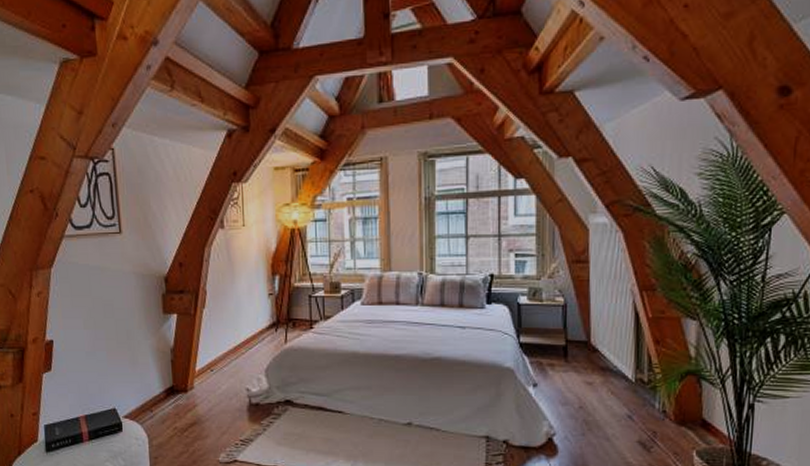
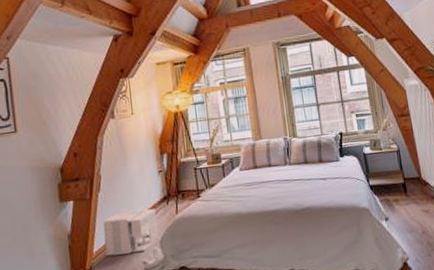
architectural model: none [206,333,264,378] -> present [103,209,159,256]

